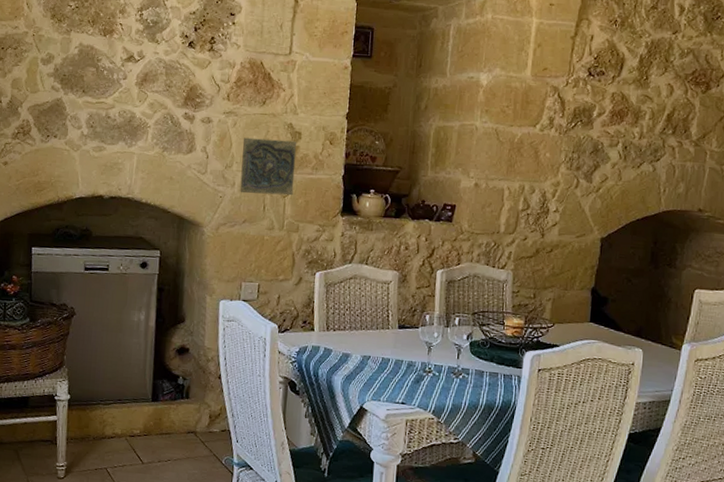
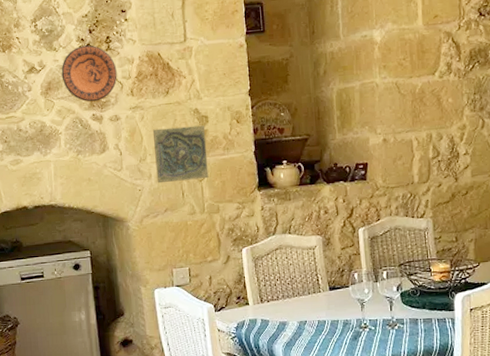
decorative plate: none [159,42,217,101] -> present [61,45,117,102]

